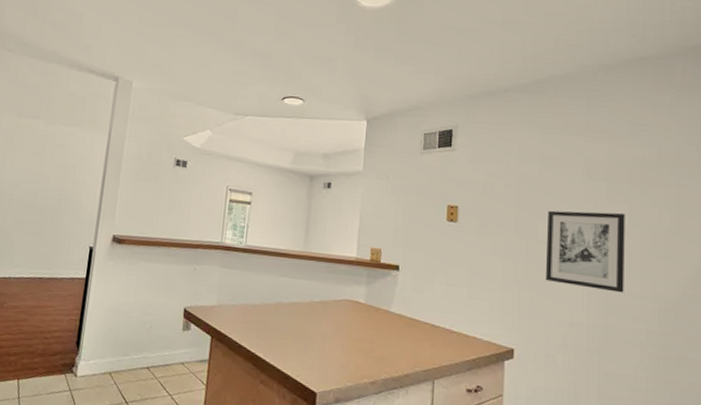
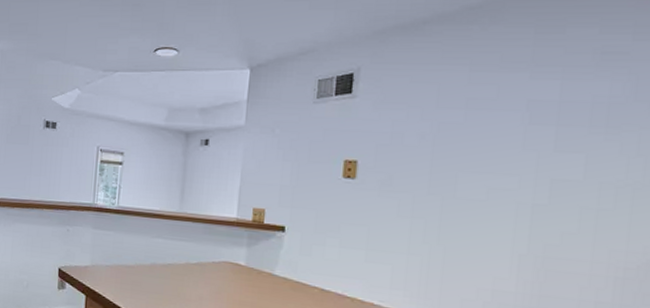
wall art: present [546,210,625,293] -> none [464,163,578,258]

